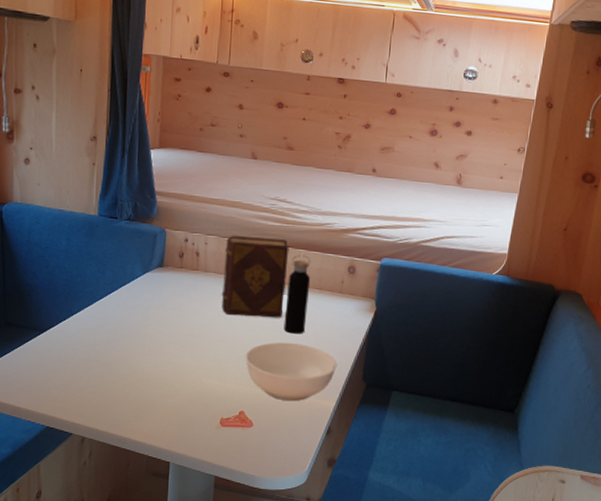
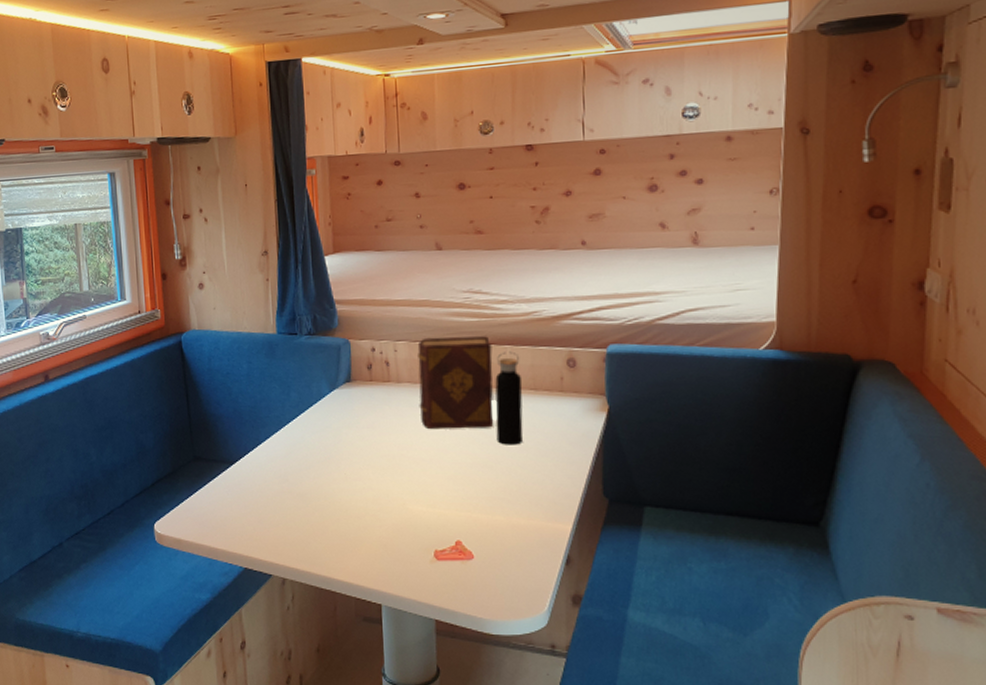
bowl: present [245,342,338,402] -> none [455,455,569,526]

